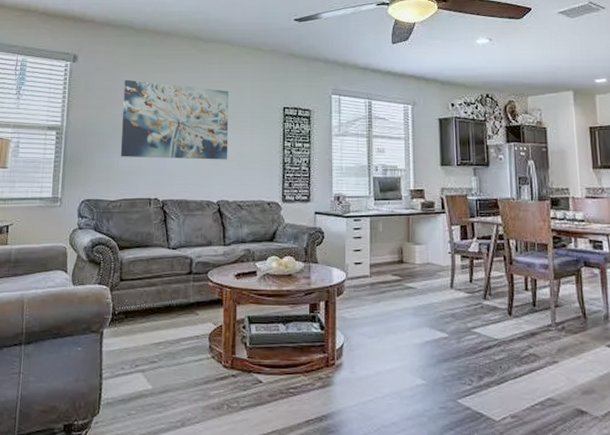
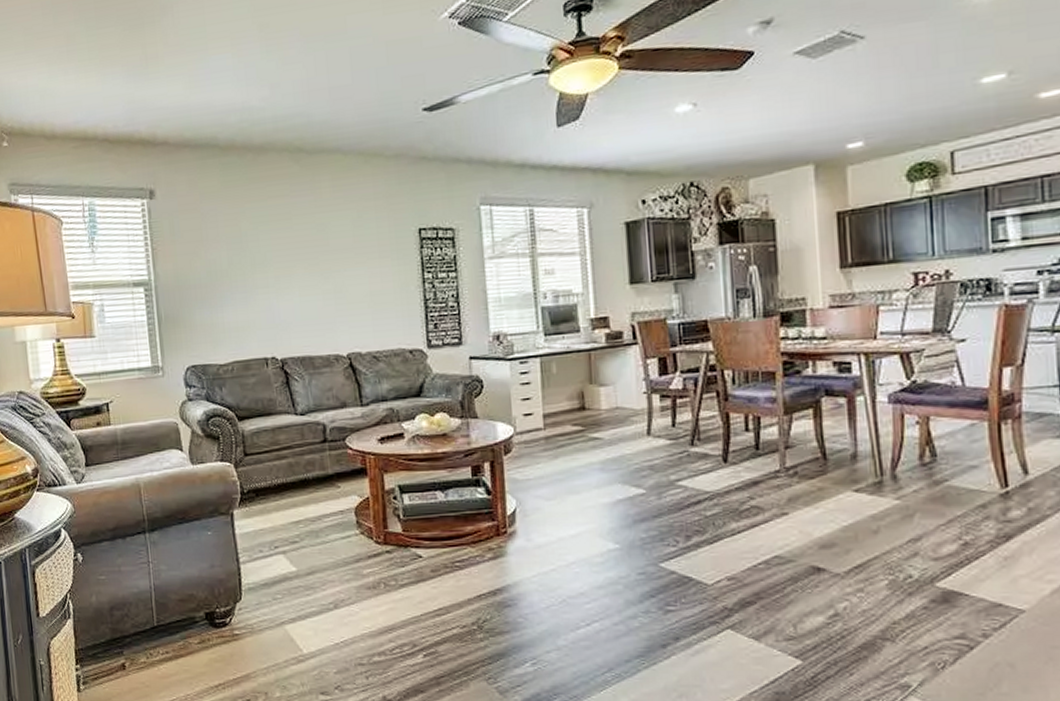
wall art: present [120,79,229,160] -> none [215,213,355,312]

